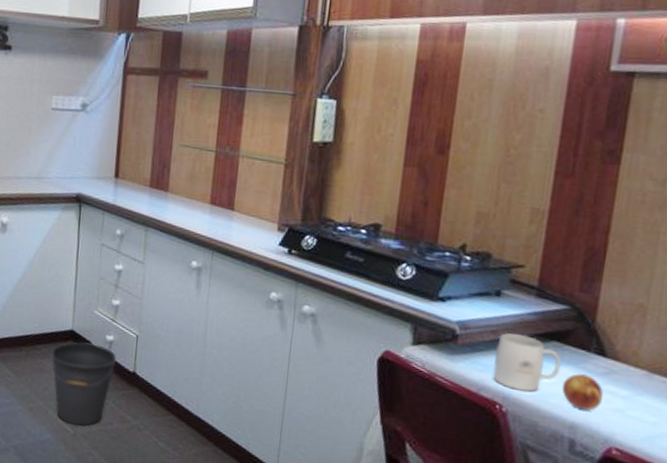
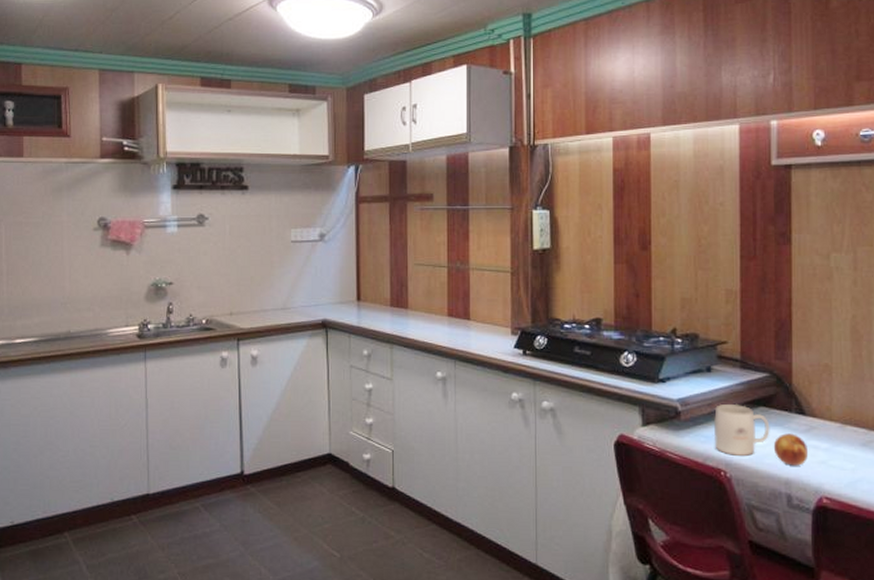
bucket: present [50,342,117,427] -> none [310,464,376,548]

